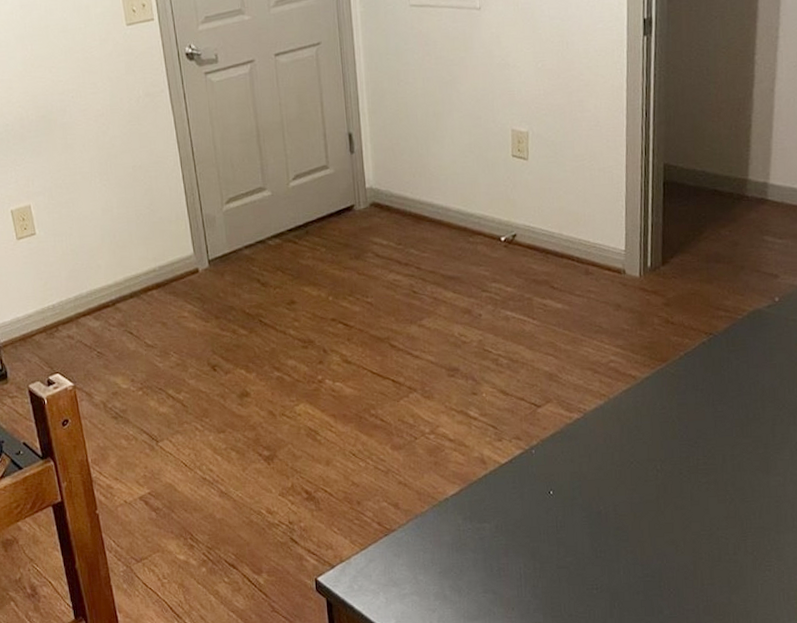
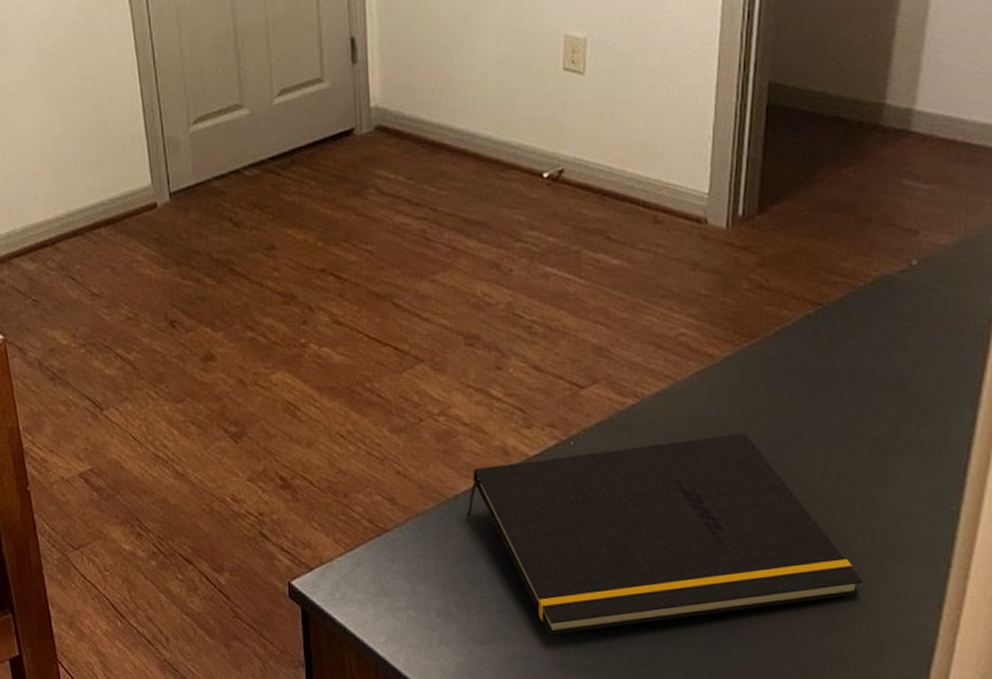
notepad: none [455,436,756,608] -> present [466,432,863,634]

